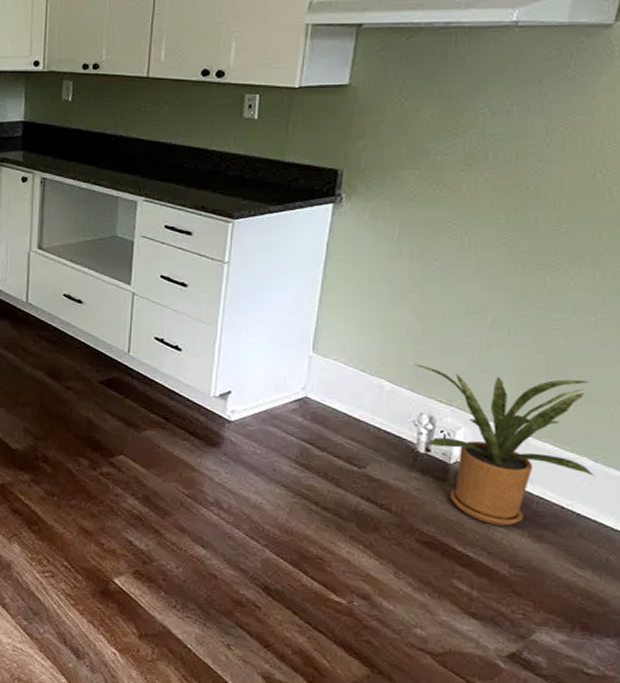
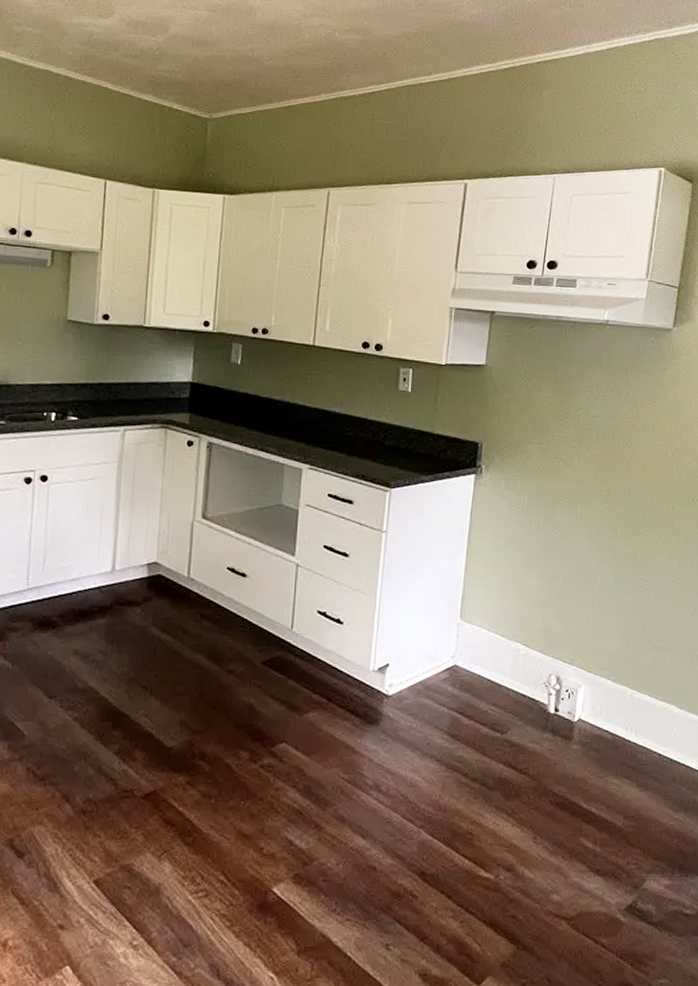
house plant: present [414,364,595,526] -> none [543,627,681,778]

